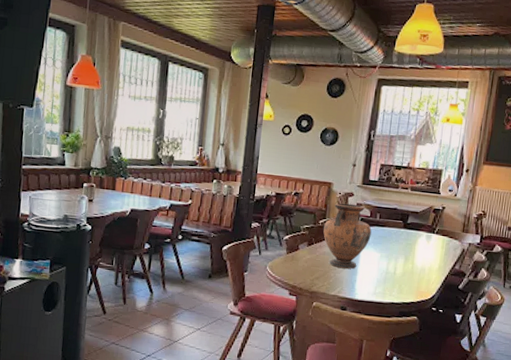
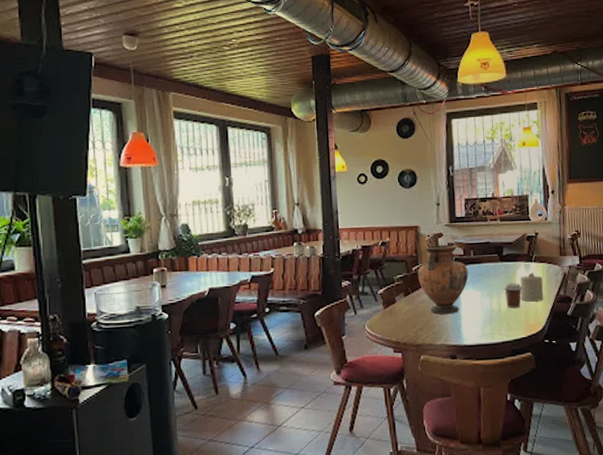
coffee cup: none [402,249,421,274] -> present [503,282,523,309]
candle: none [416,243,442,272] -> present [520,272,544,302]

